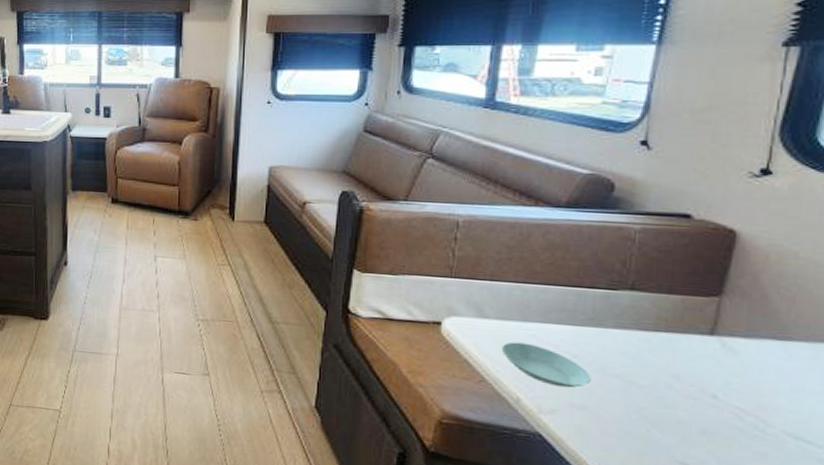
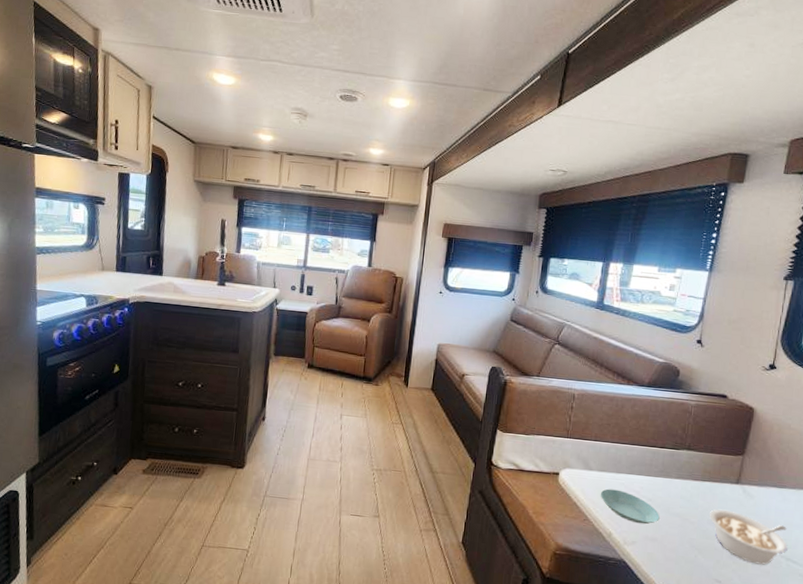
legume: none [668,368,797,445] -> present [710,509,788,565]

